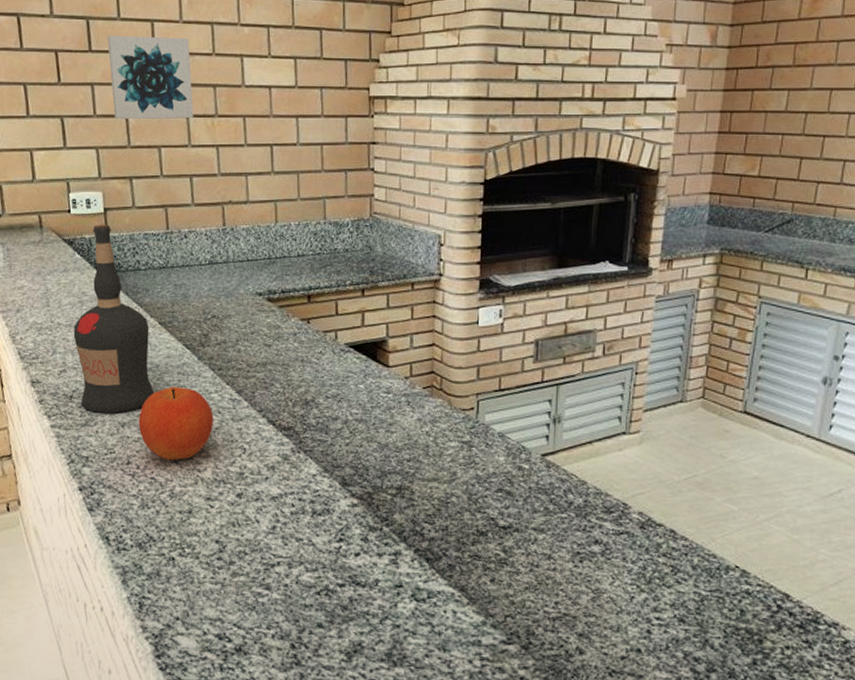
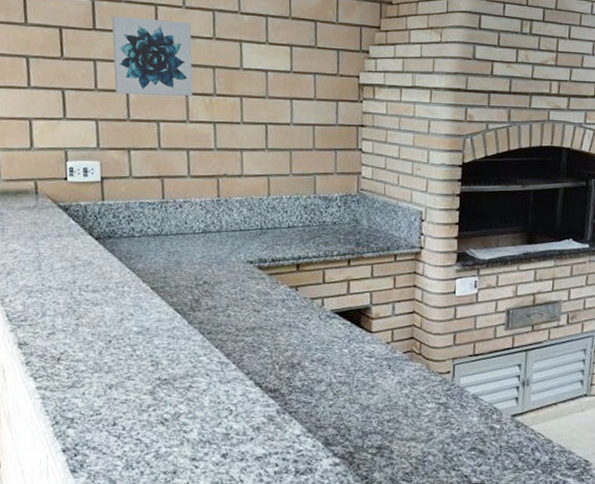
liquor bottle: present [73,224,154,413] -> none [64,192,143,375]
fruit: present [138,387,214,461] -> none [126,350,202,422]

